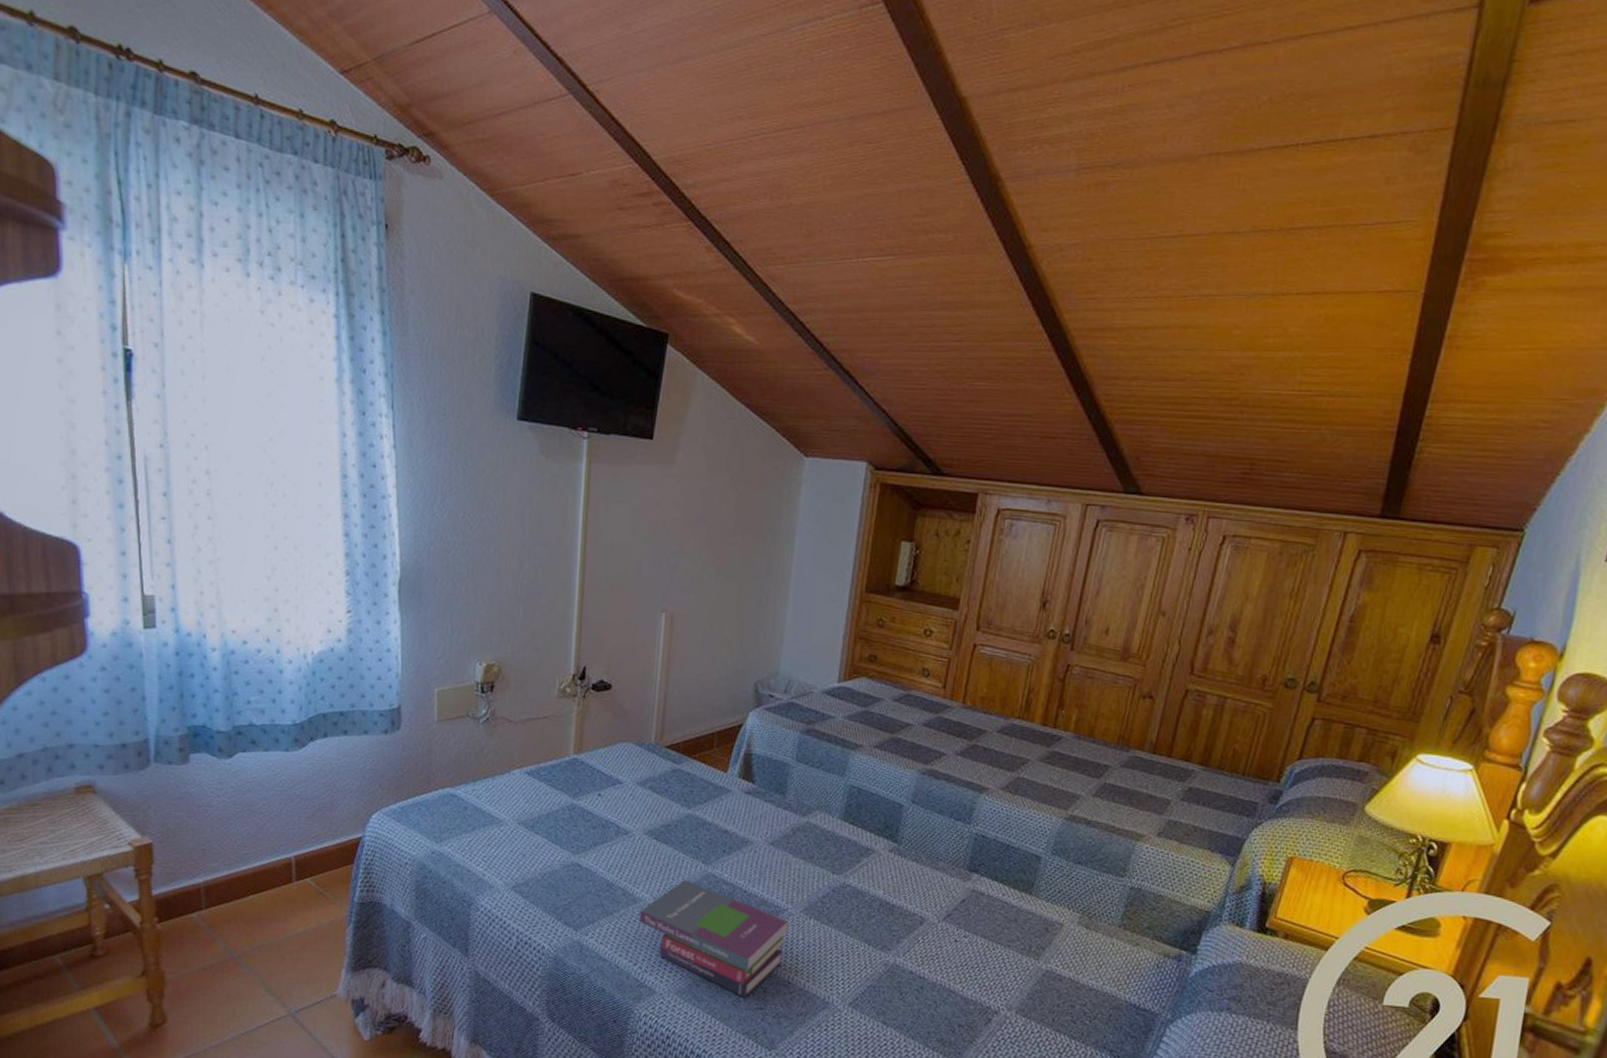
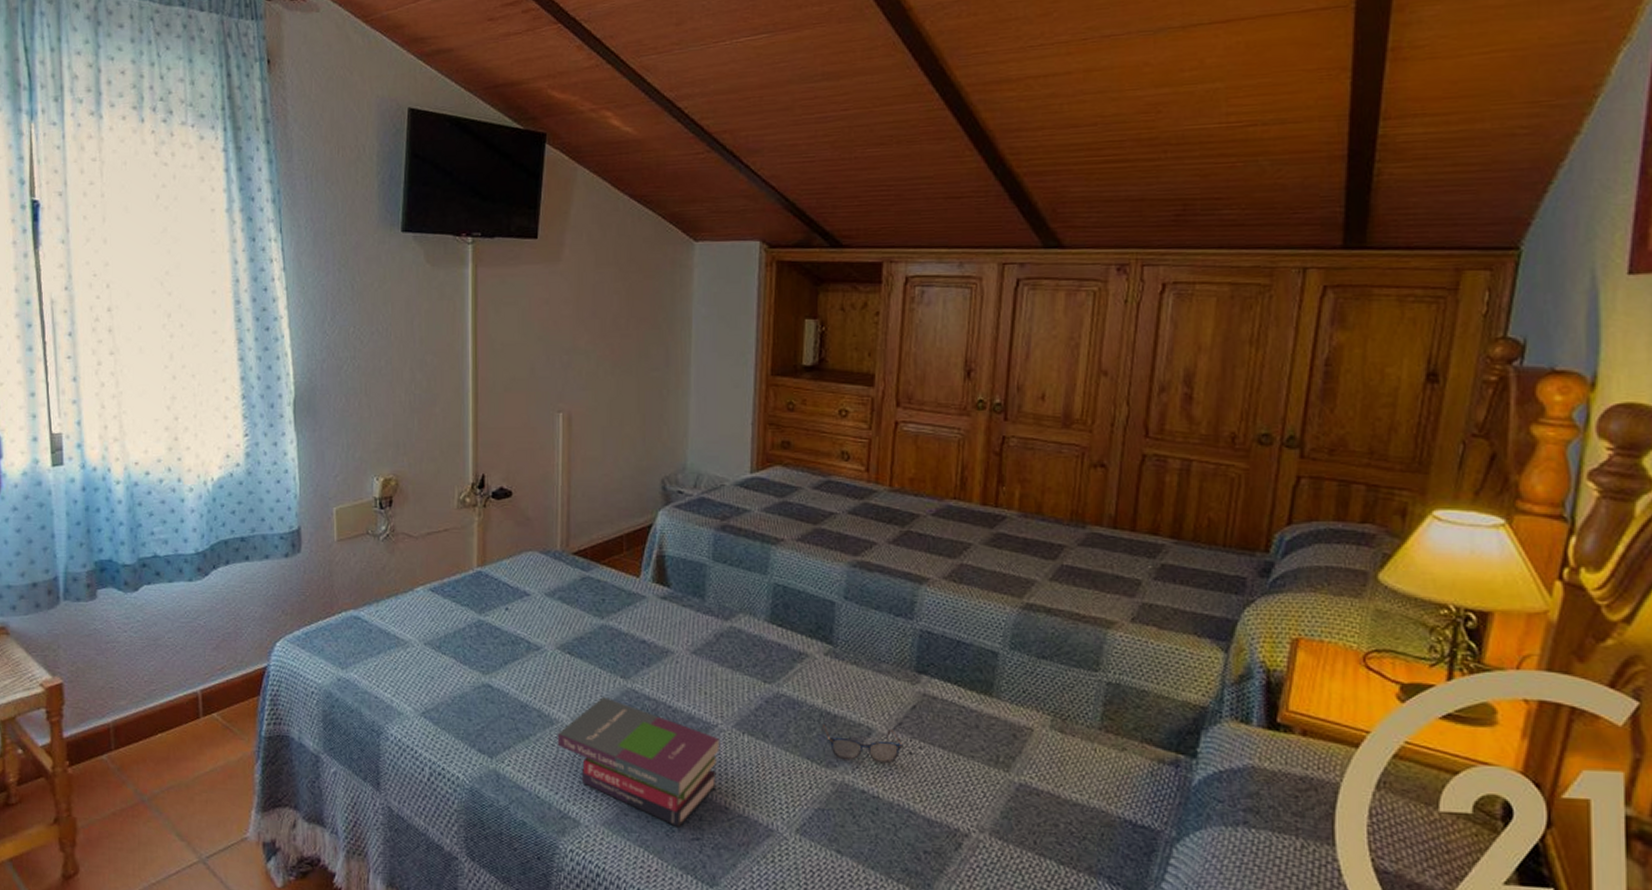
glasses: none [880,912,951,948] -> present [821,724,903,763]

